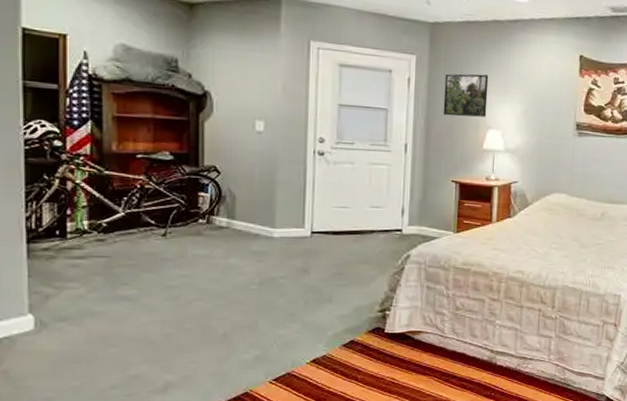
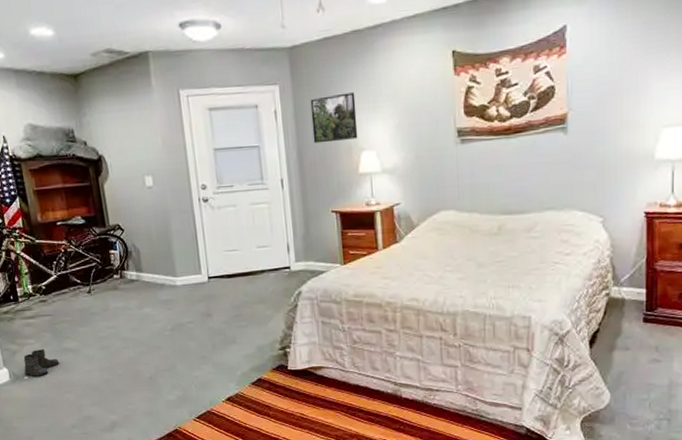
boots: none [58,294,109,326] -> present [23,348,60,376]

